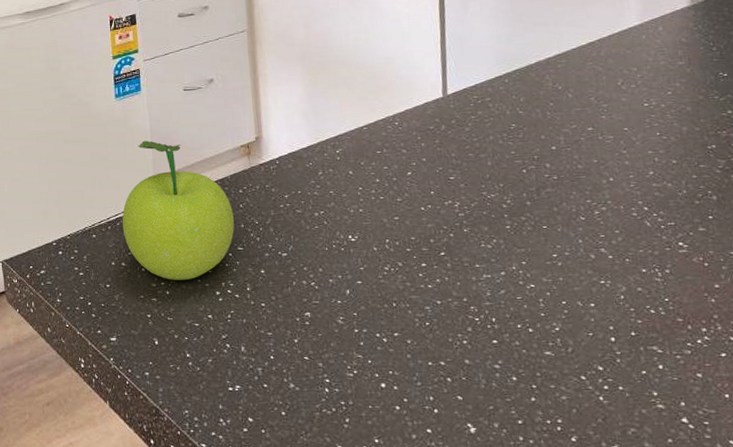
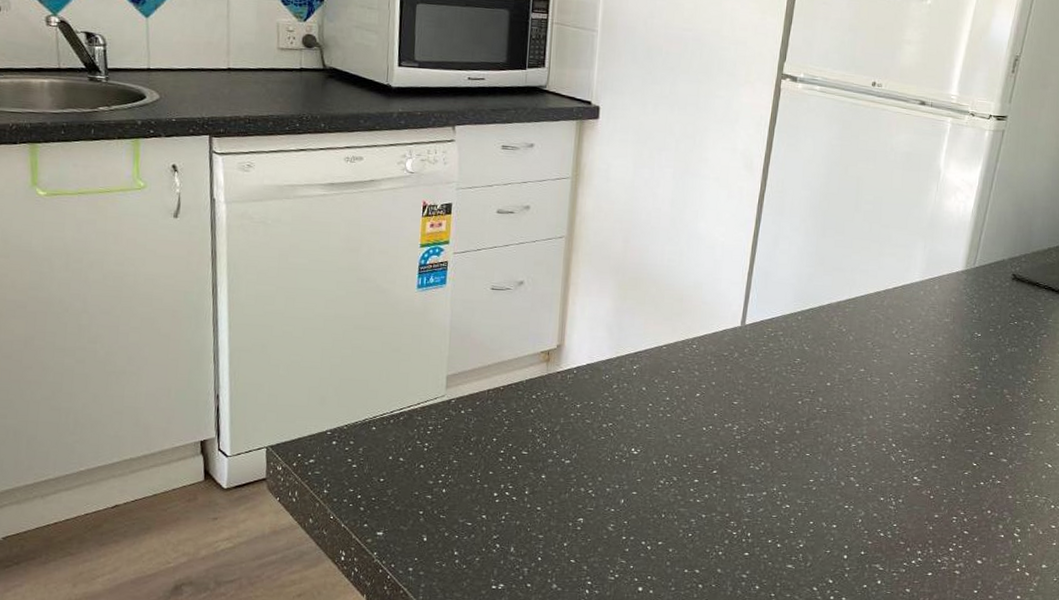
fruit: present [122,140,234,280] -> none [405,336,523,480]

